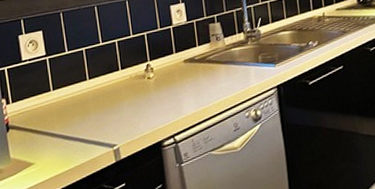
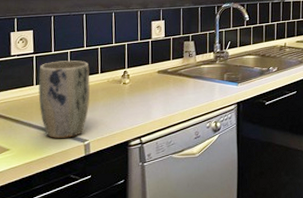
plant pot: none [54,58,114,147] -> present [38,60,90,138]

